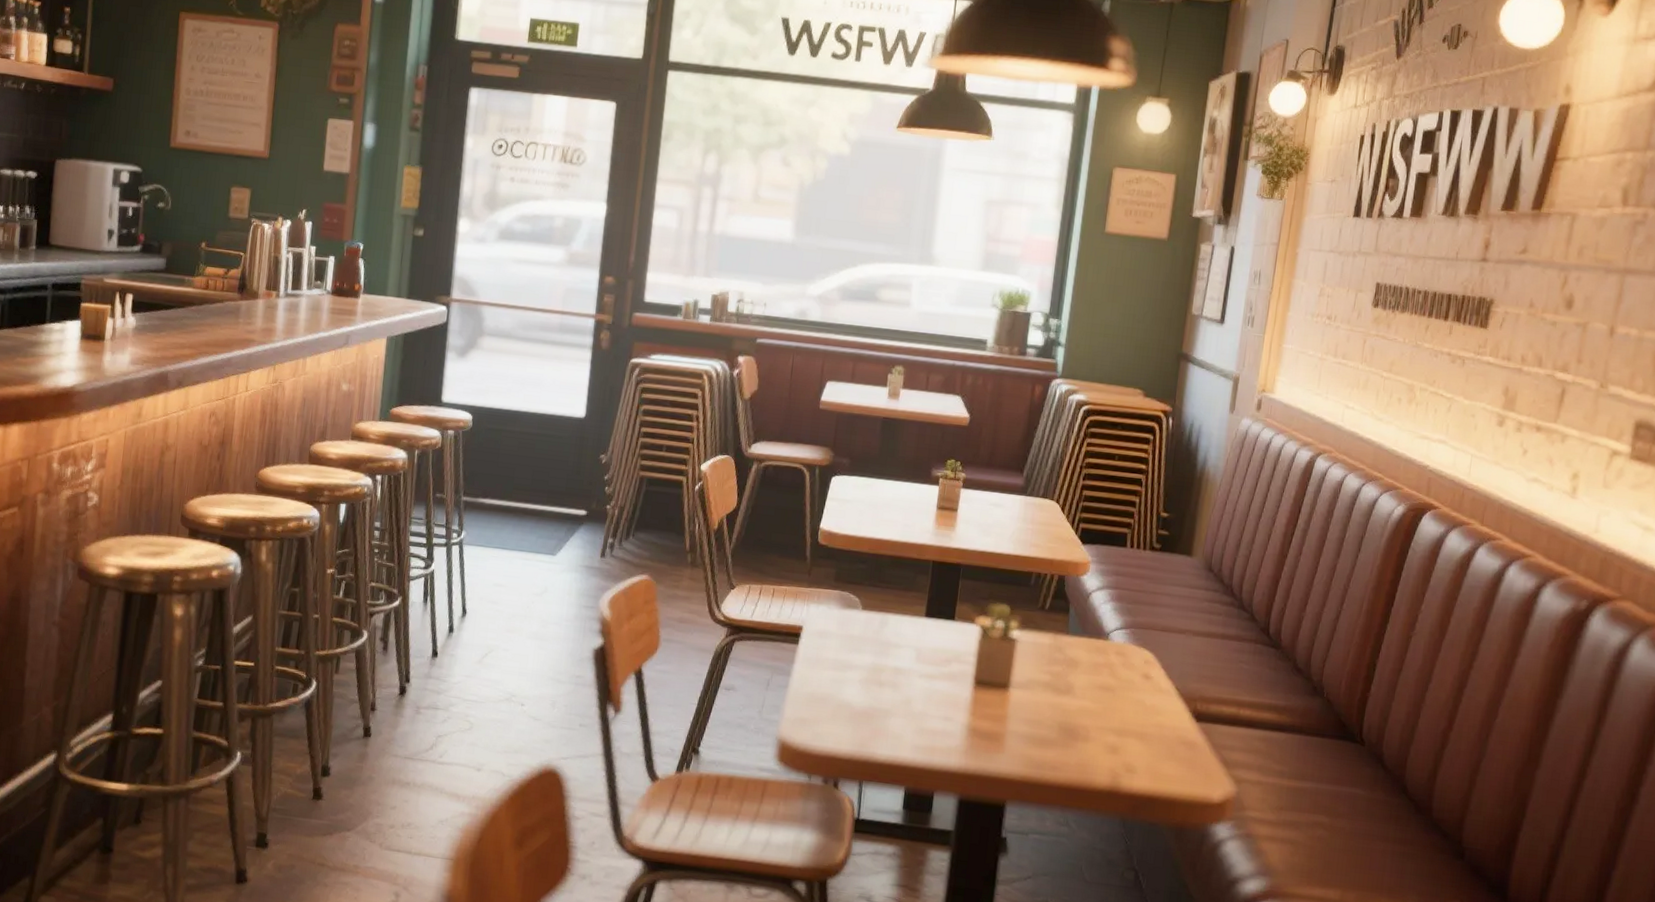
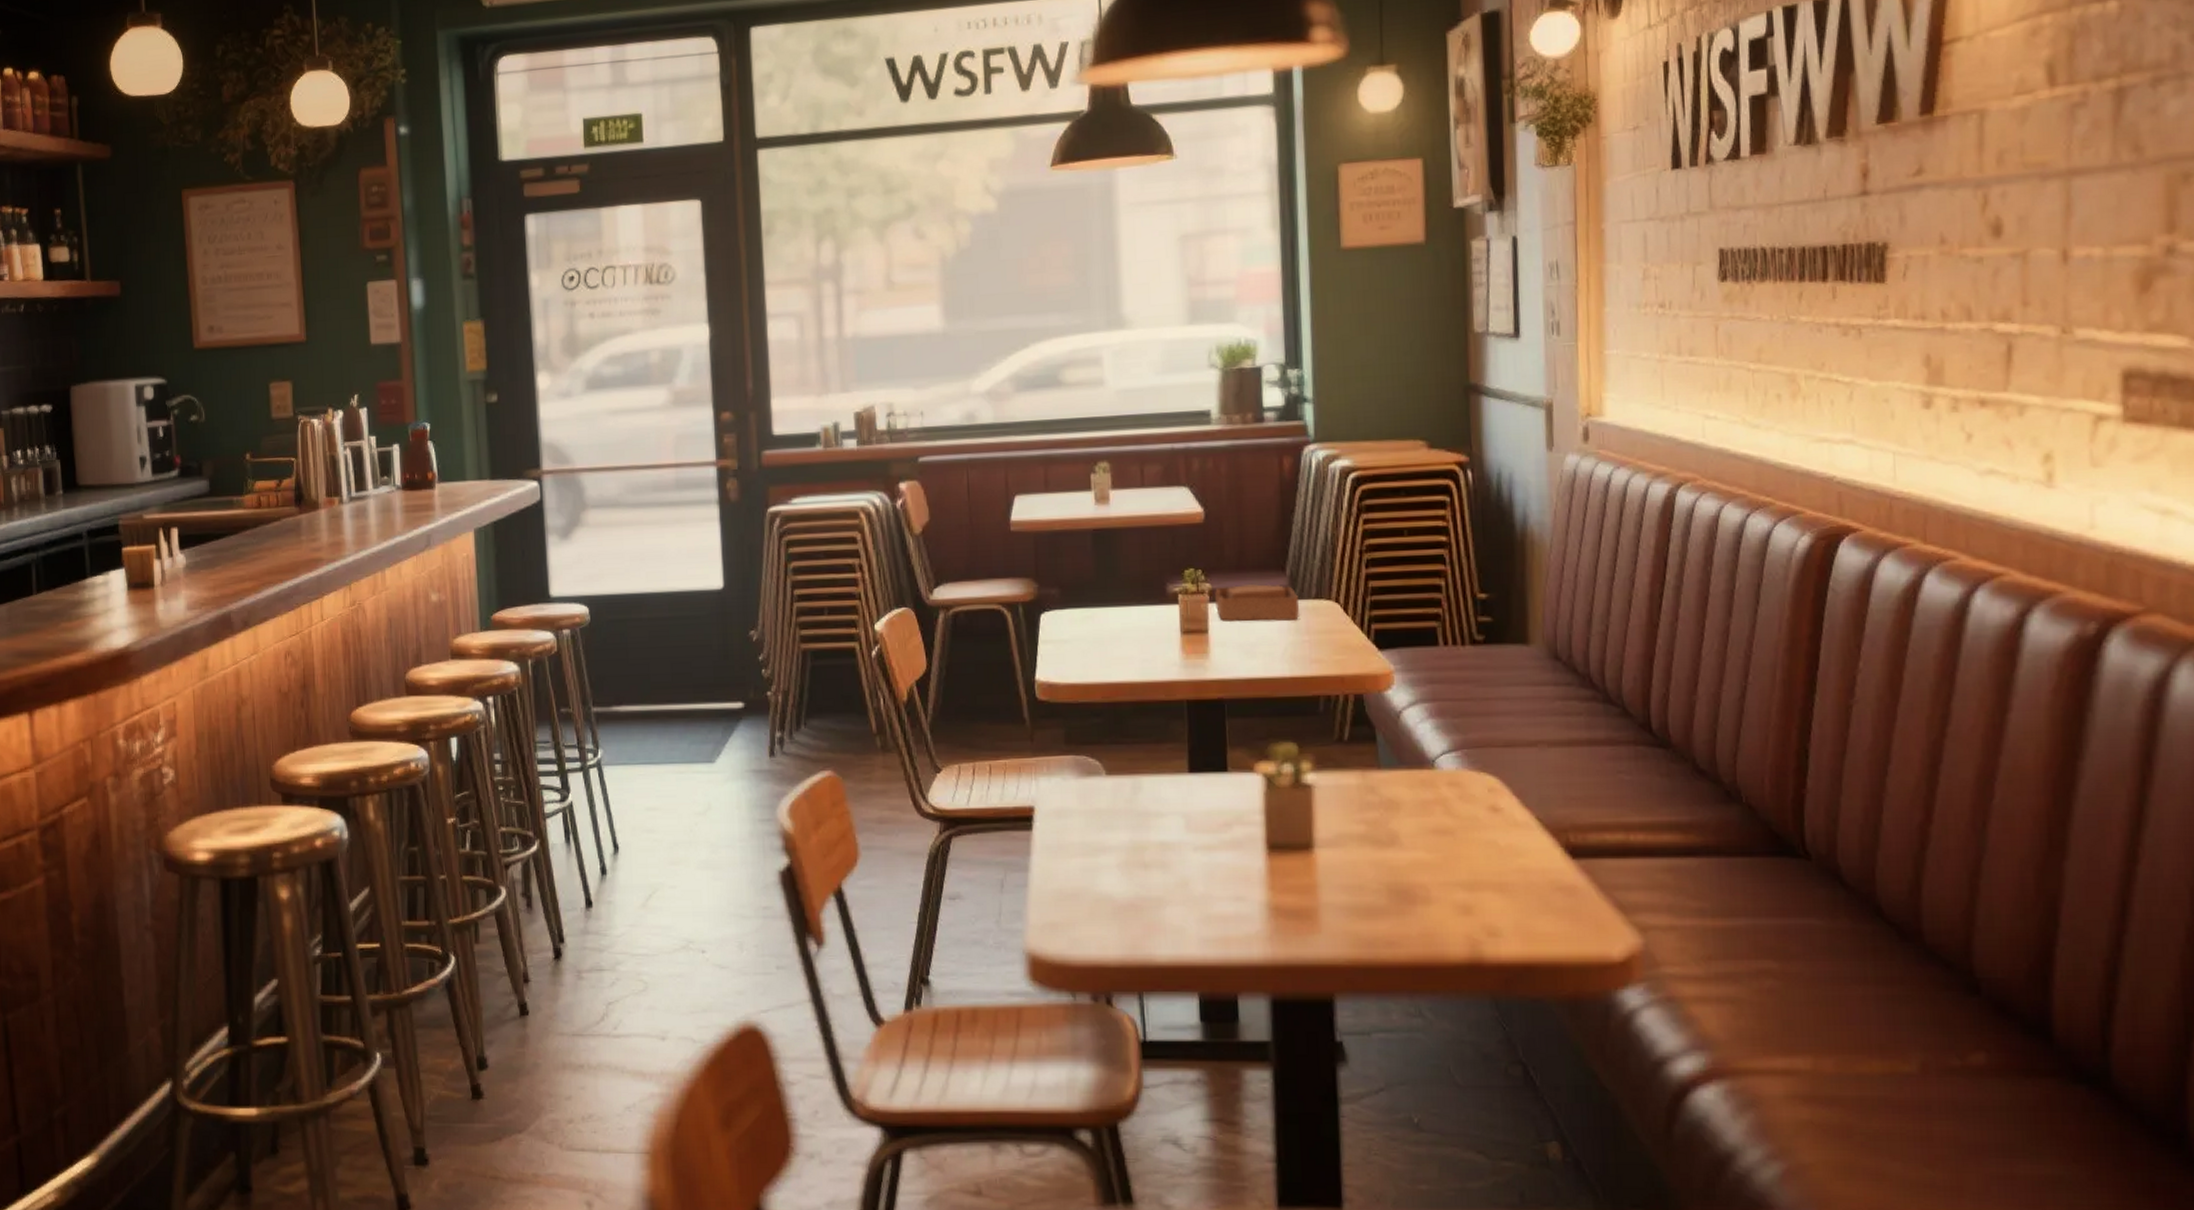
napkin holder: none [966,477,1029,512] -> present [1215,584,1299,623]

